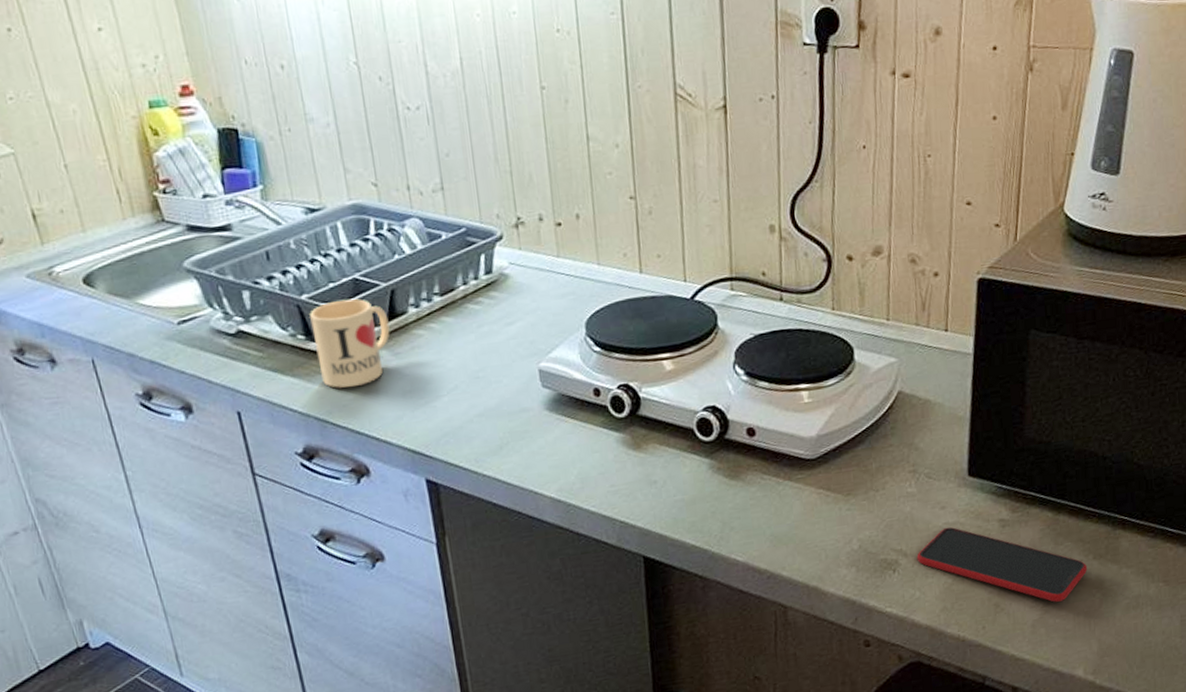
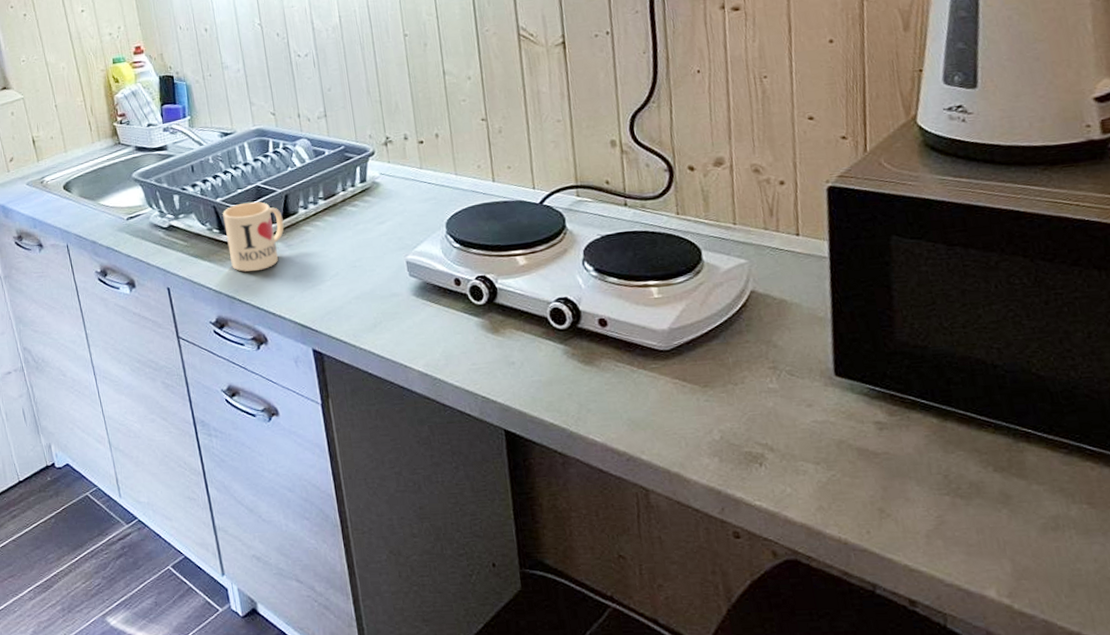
smartphone: present [916,527,1088,602] -> none [784,425,989,514]

